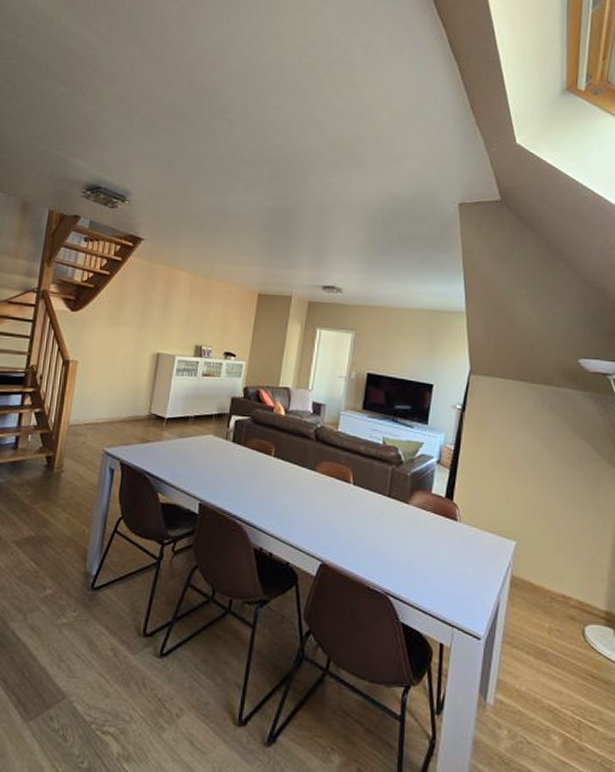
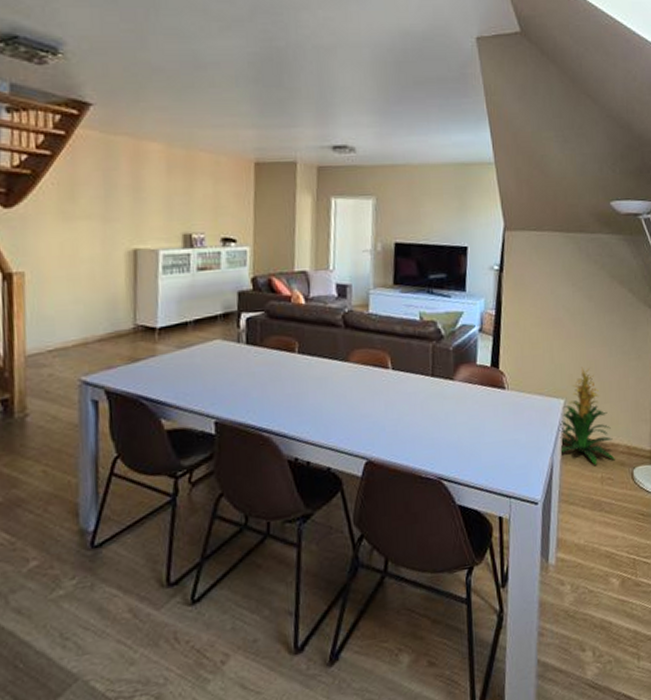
indoor plant: none [508,513,565,613] -> present [559,367,615,465]

